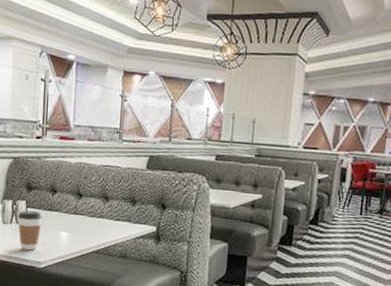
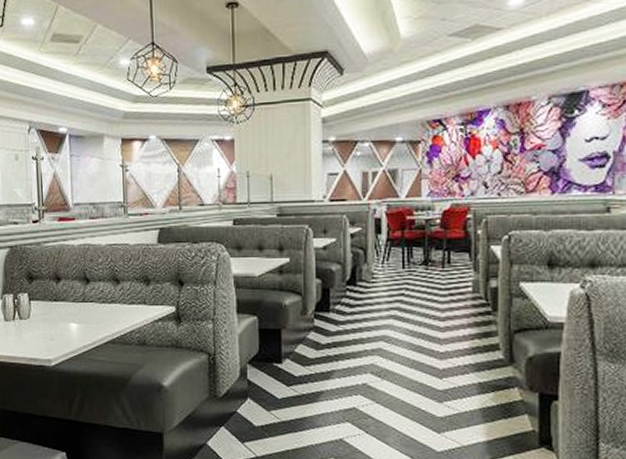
coffee cup: present [17,210,42,251] -> none [20,304,48,348]

